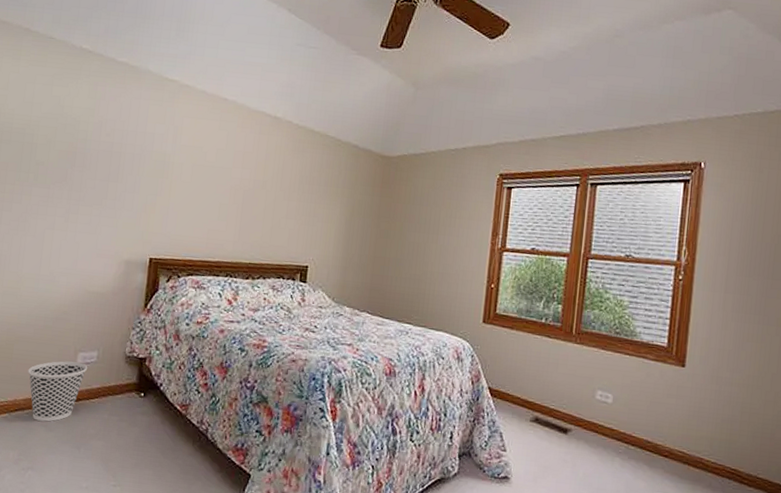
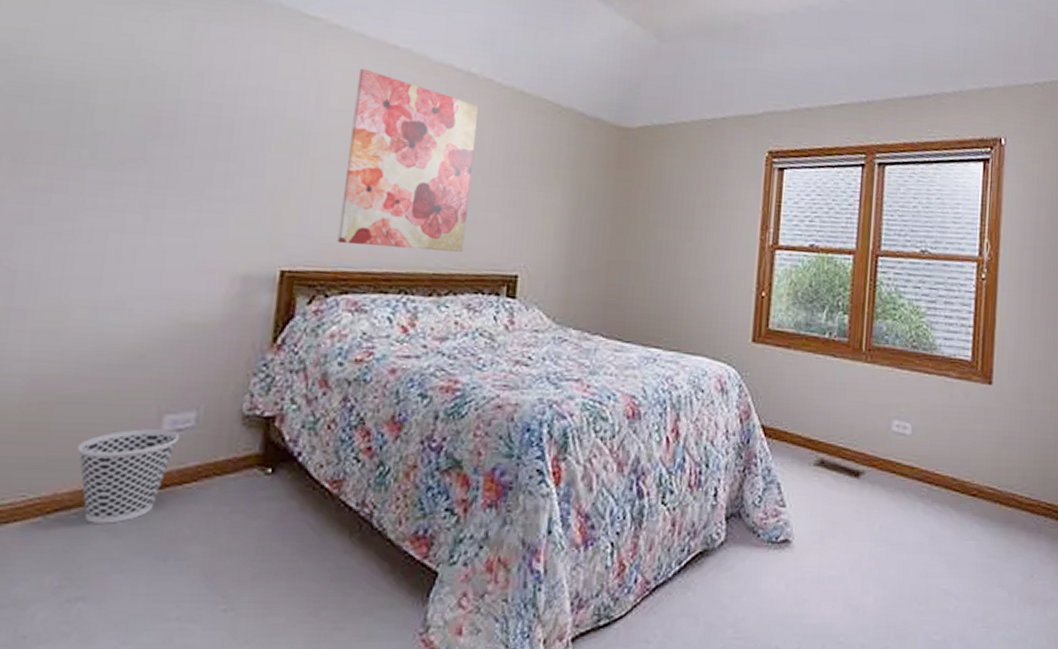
wall art: none [186,115,283,248] -> present [337,68,480,252]

